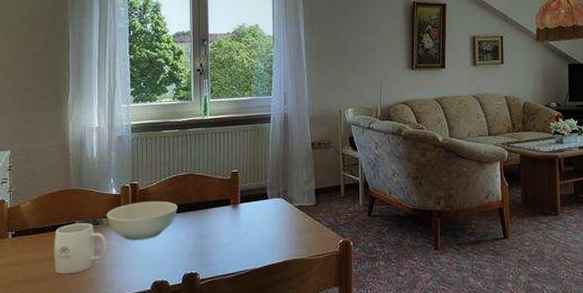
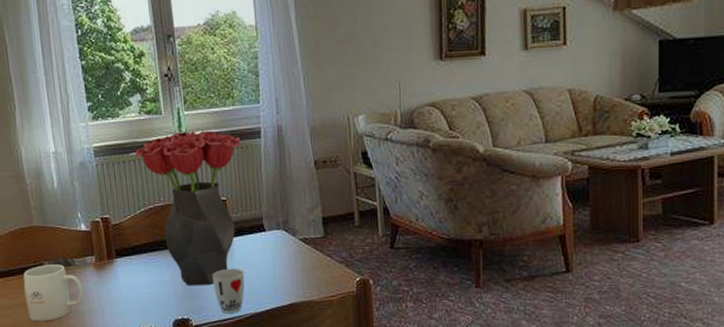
bowl: present [106,201,178,240] -> none [78,237,159,283]
bouquet: none [166,115,254,244] -> present [135,130,242,285]
cup: none [221,229,248,269] -> present [212,268,245,313]

